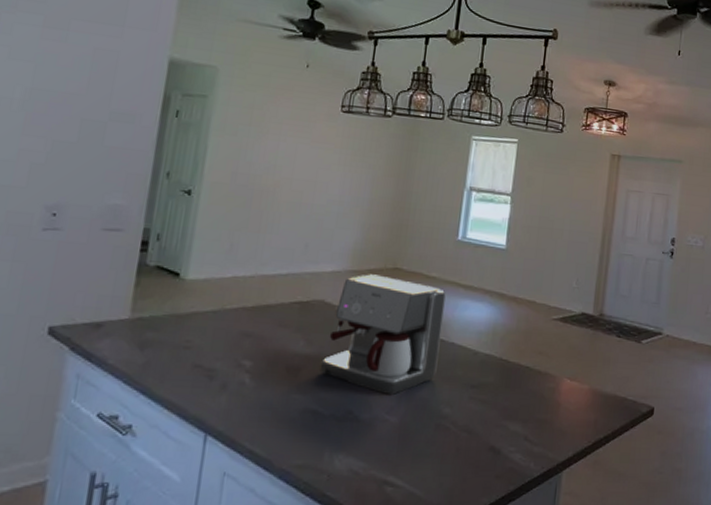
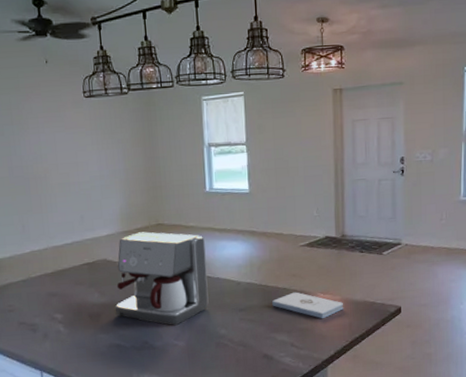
notepad: none [510,373,591,411] -> present [272,292,343,319]

